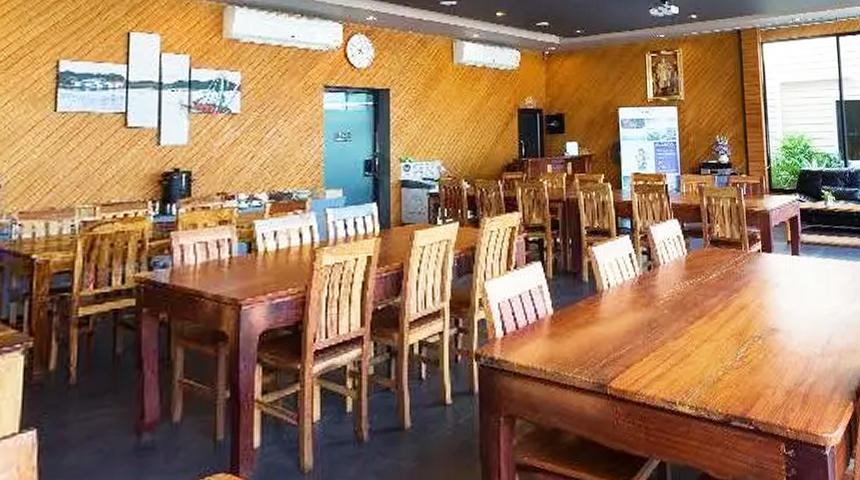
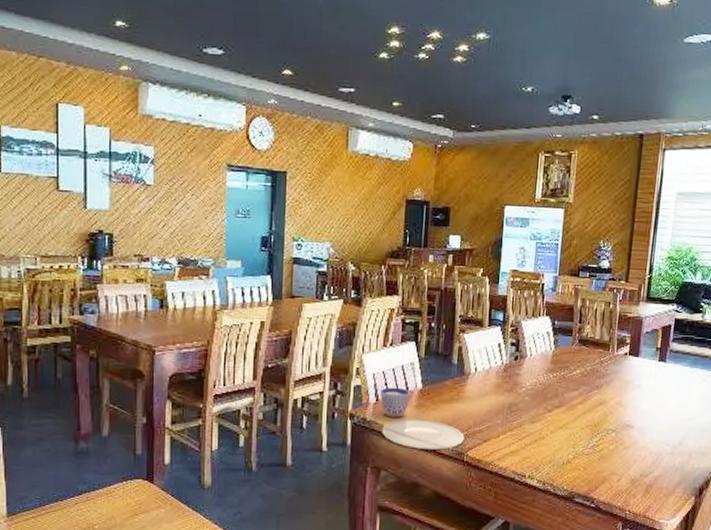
cup: none [508,316,542,353] -> present [380,387,411,418]
plate: none [513,350,605,387] -> present [382,419,465,451]

